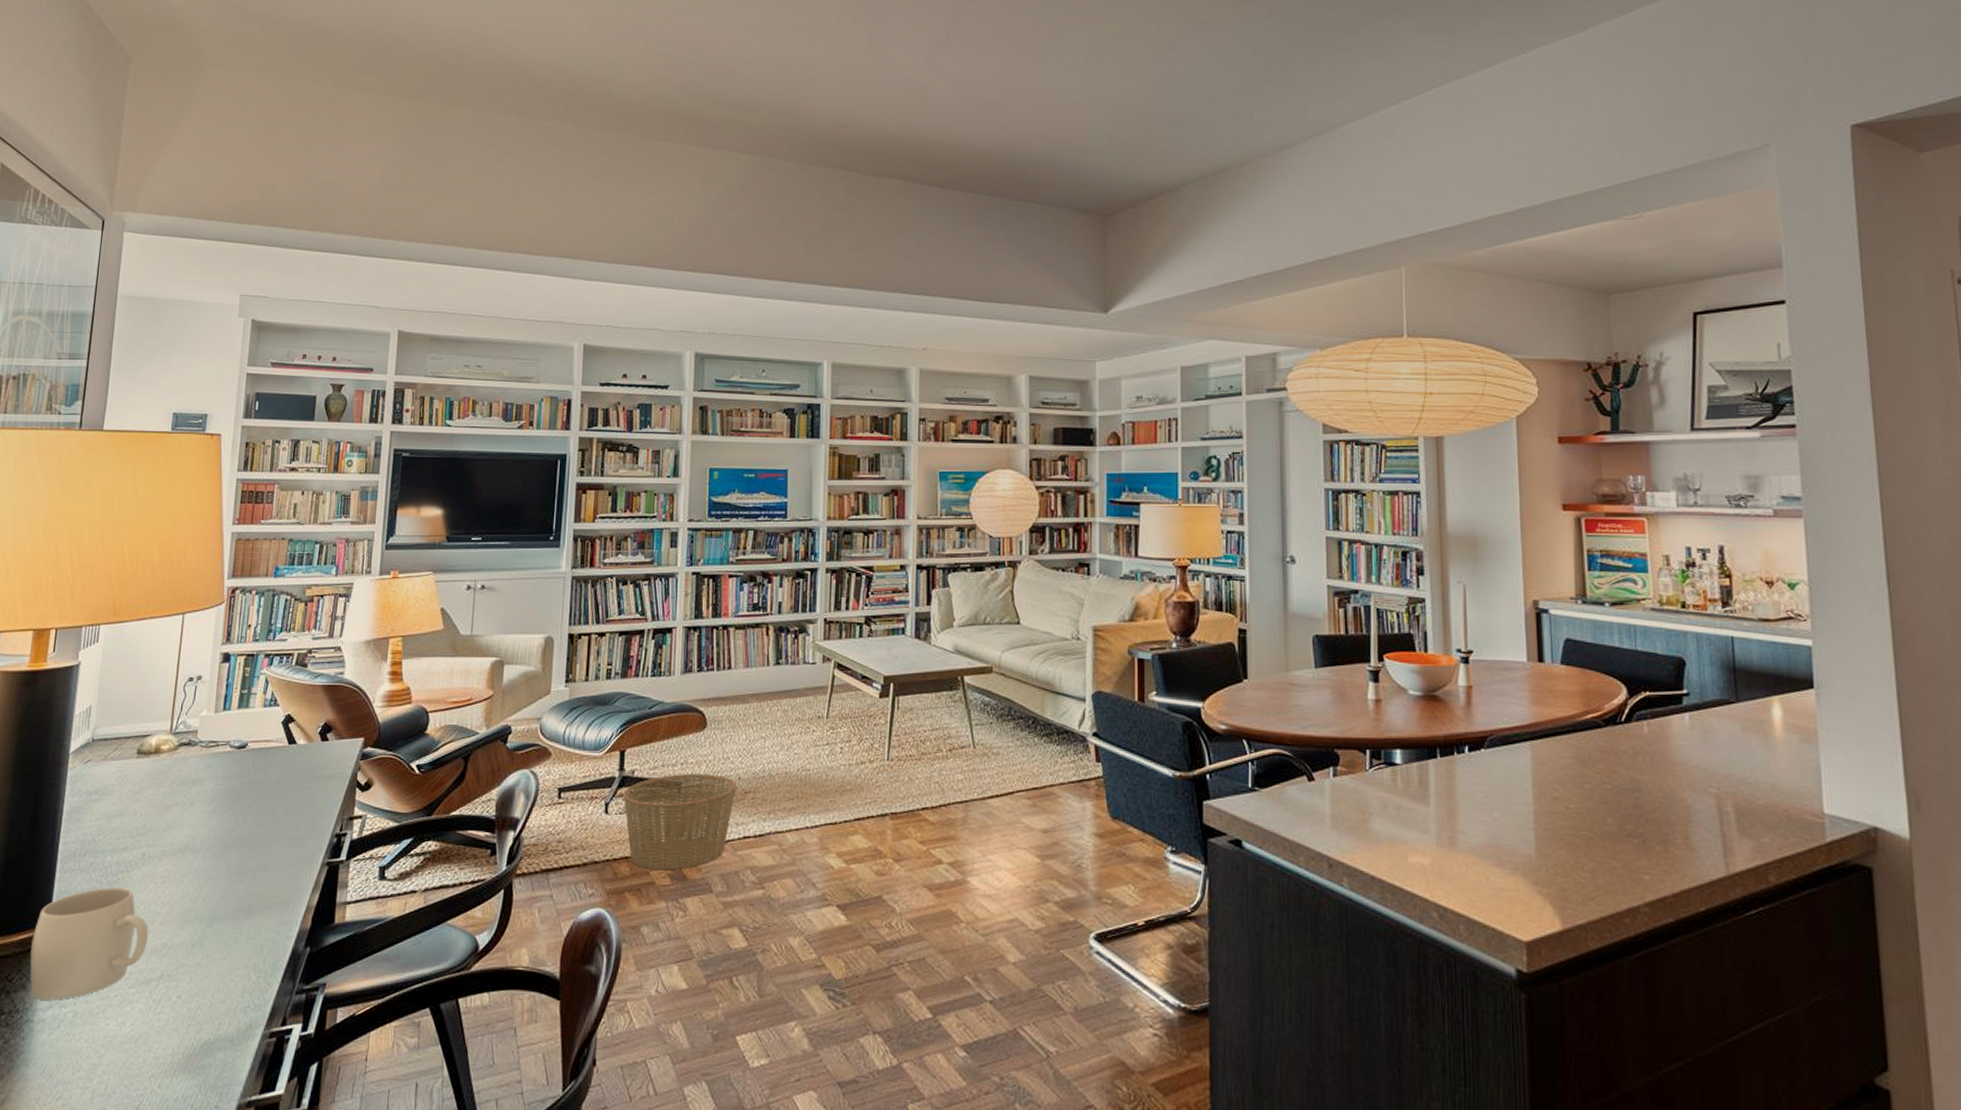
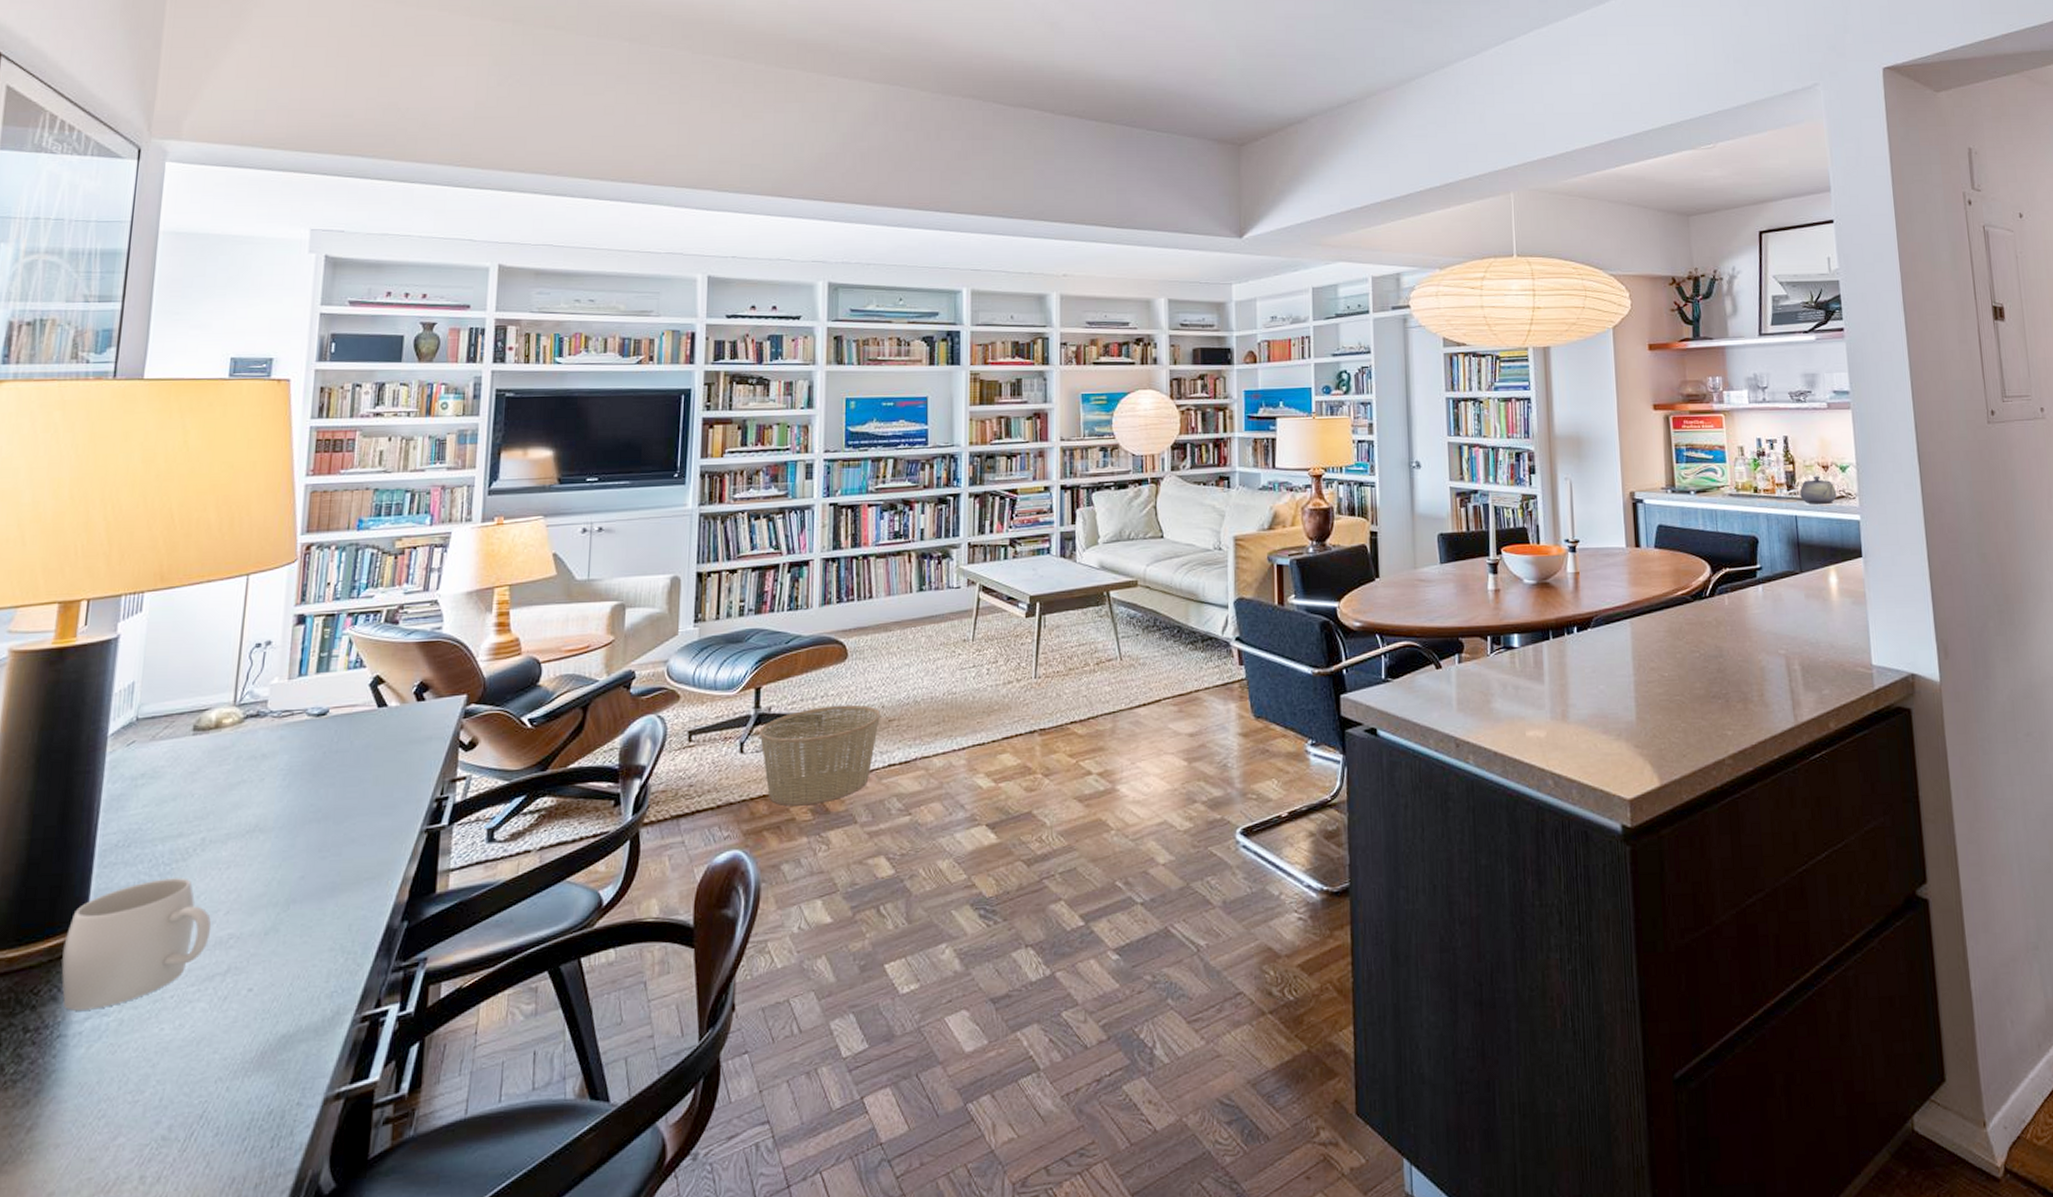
teapot: none [1737,592,1784,625] -> present [1800,476,1837,504]

